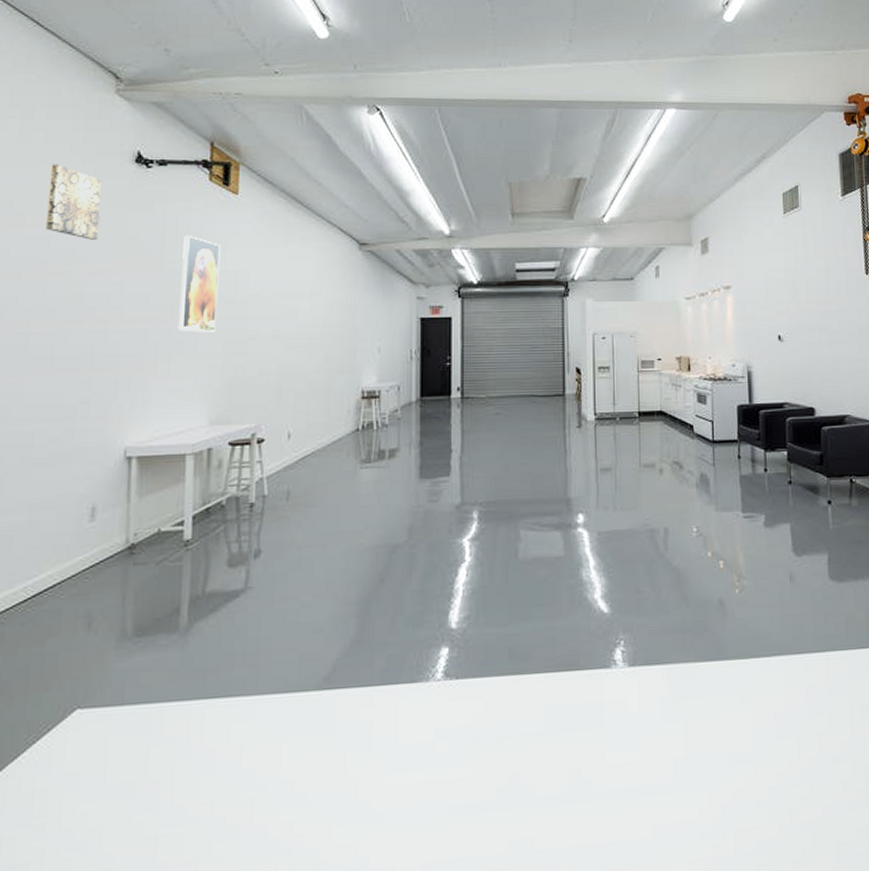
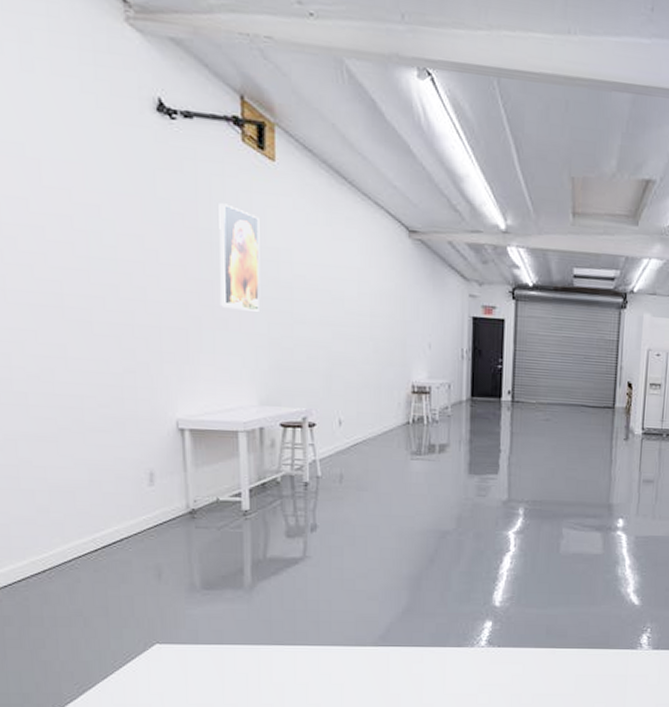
wall art: present [46,164,103,240] -> none [61,103,125,198]

